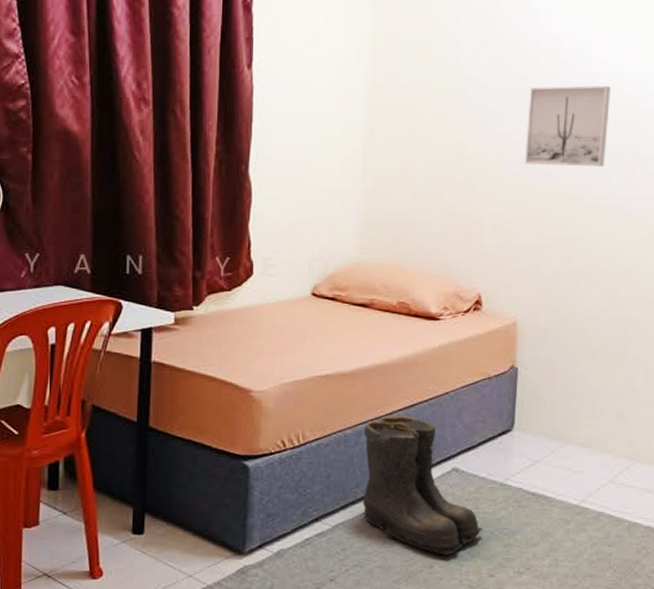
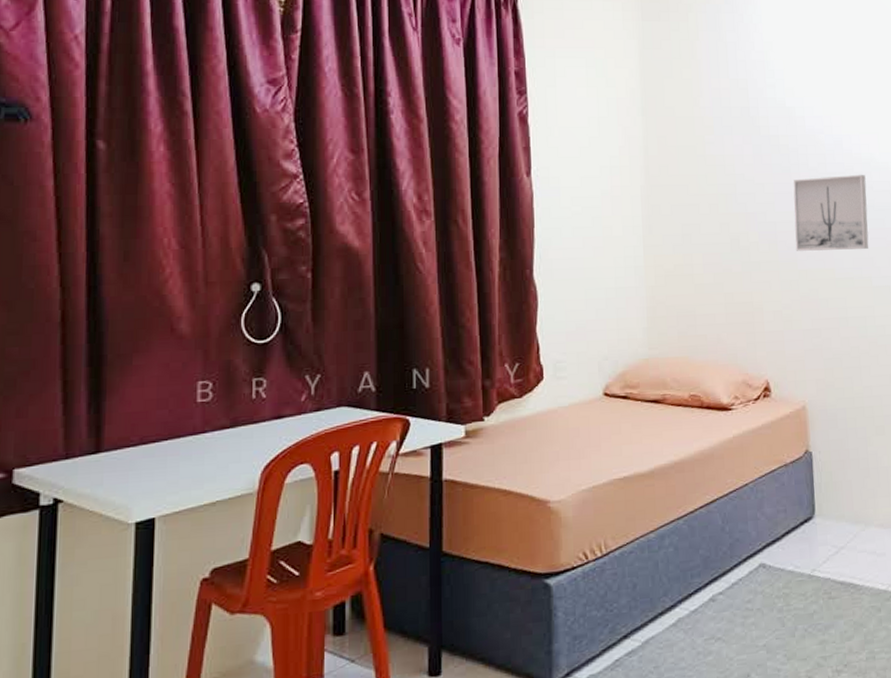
boots: present [362,416,483,556] -> none [666,513,796,662]

